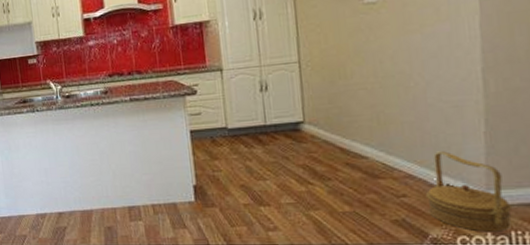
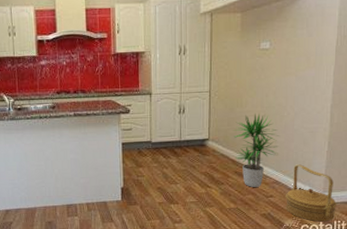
potted plant: none [337,85,408,184] -> present [233,113,280,187]

